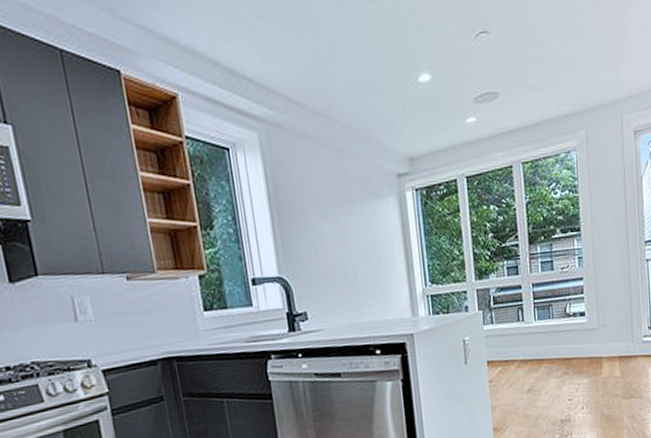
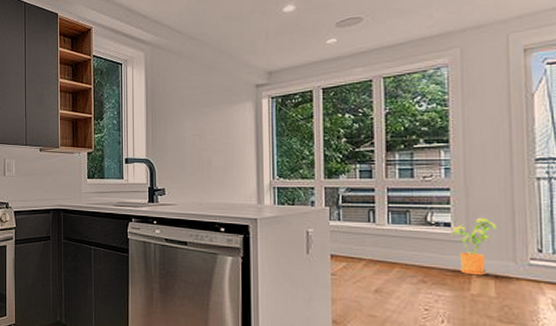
house plant: none [586,302,620,360] -> present [451,217,498,276]

